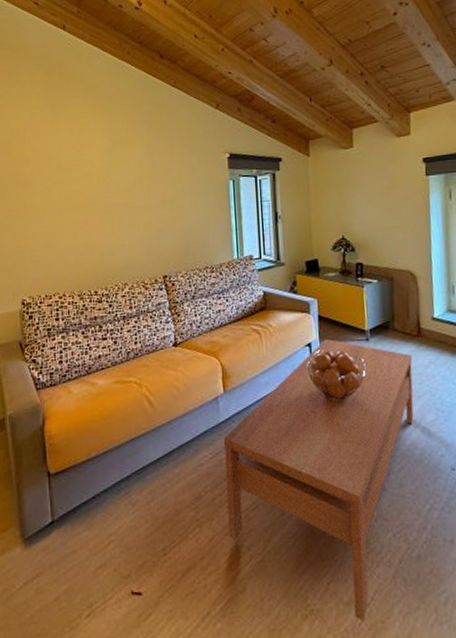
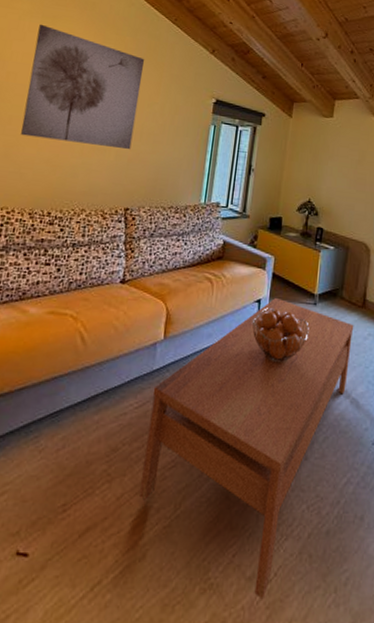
wall art: none [50,116,157,225] -> present [21,24,145,149]

